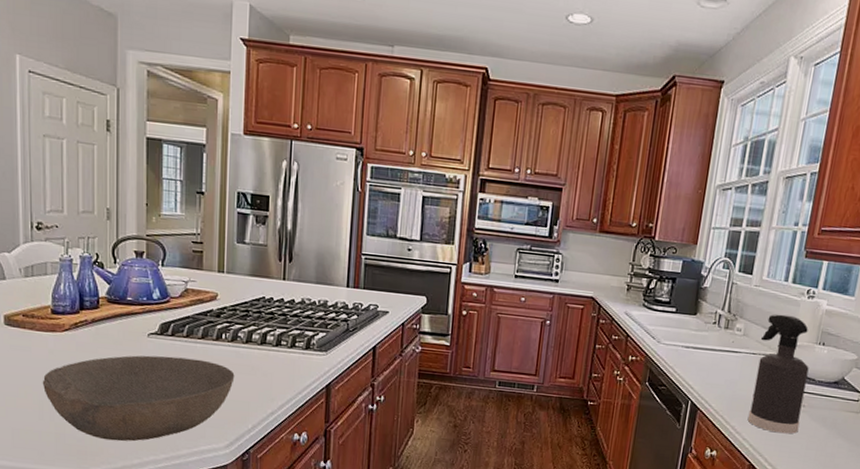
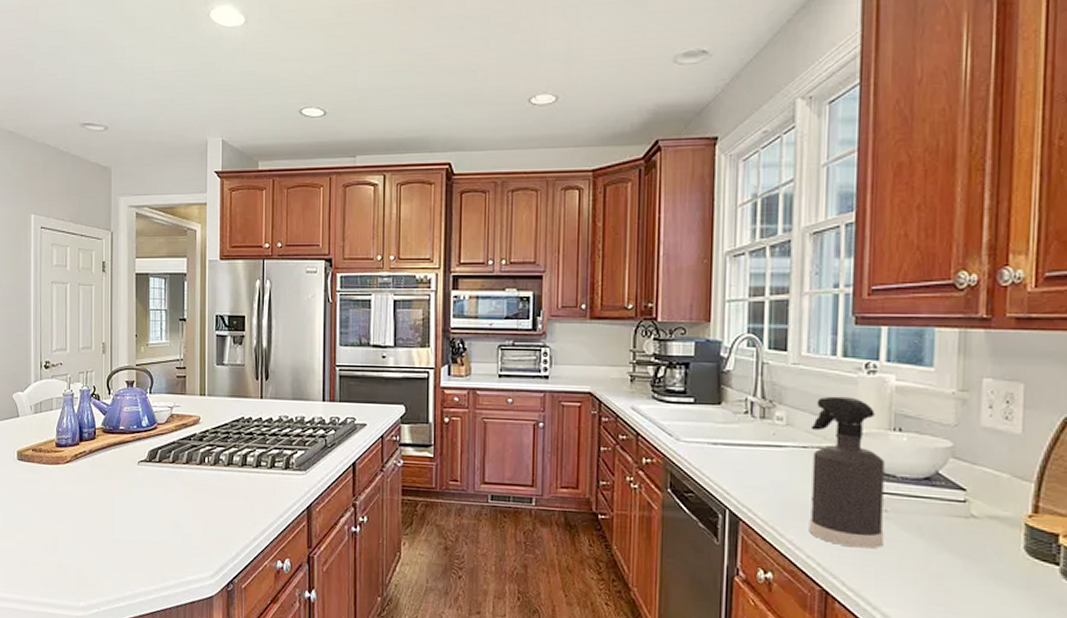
bowl: present [42,355,235,442] -> none [47,483,218,573]

